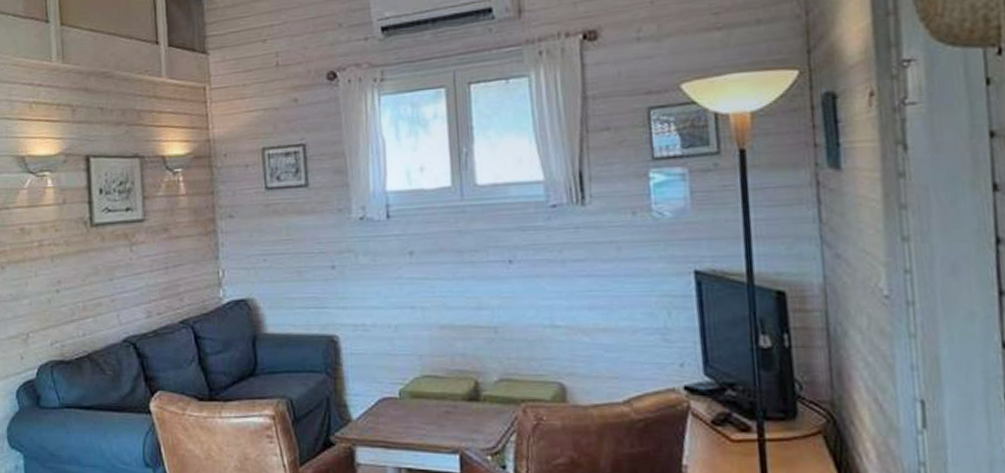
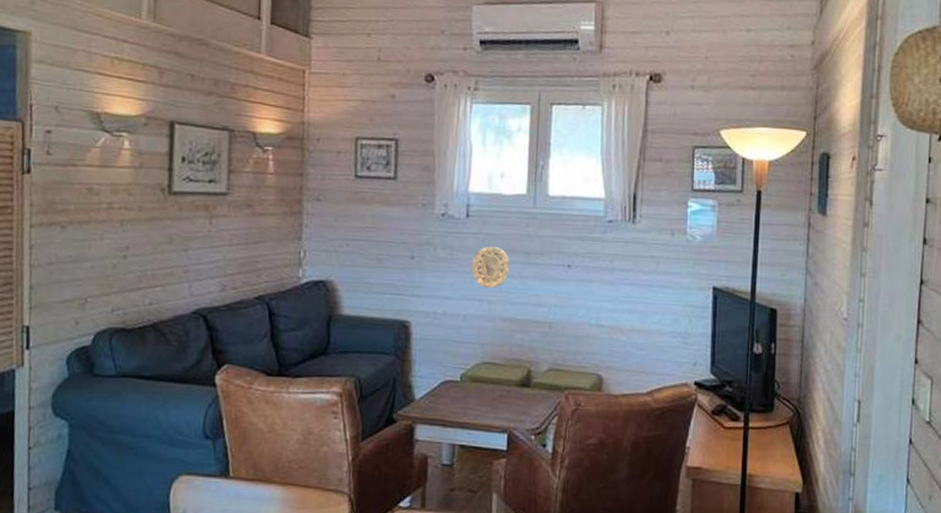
decorative plate: none [398,248,442,293] -> present [471,247,510,288]

